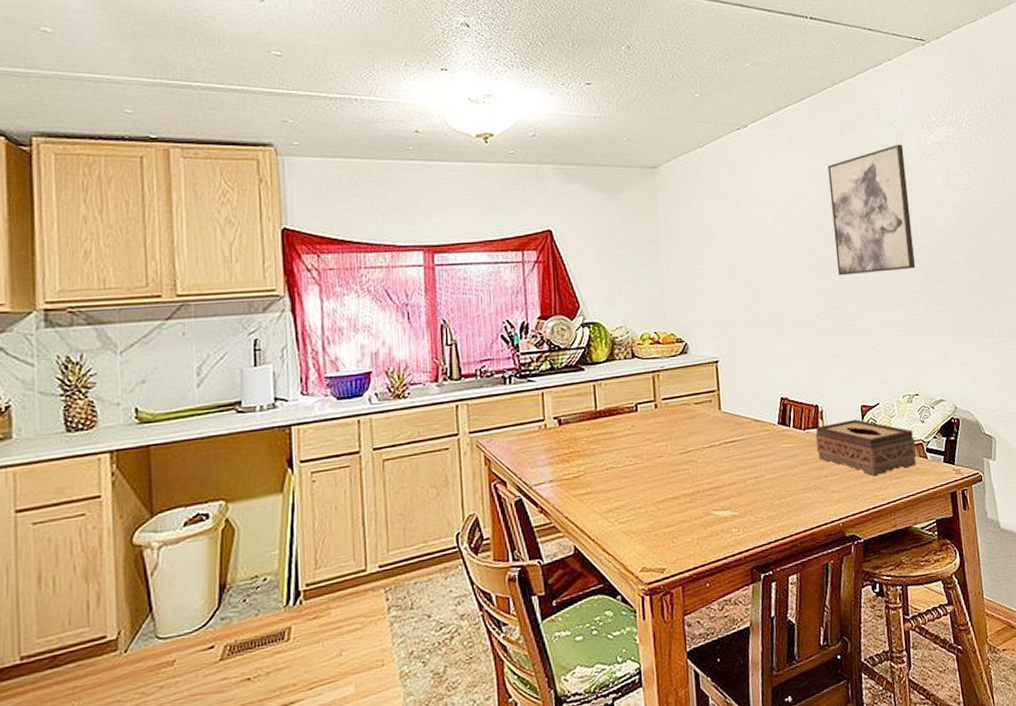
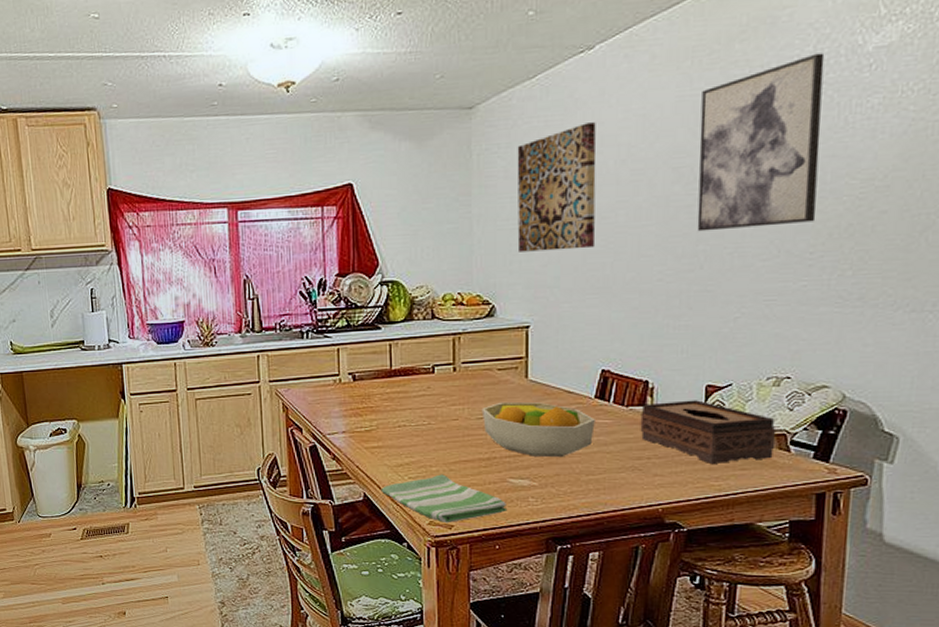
dish towel: none [591,515,714,567] -> present [381,474,508,523]
fruit bowl: none [683,432,781,486] -> present [481,401,595,458]
wall art: none [695,185,765,294] -> present [517,122,596,252]

